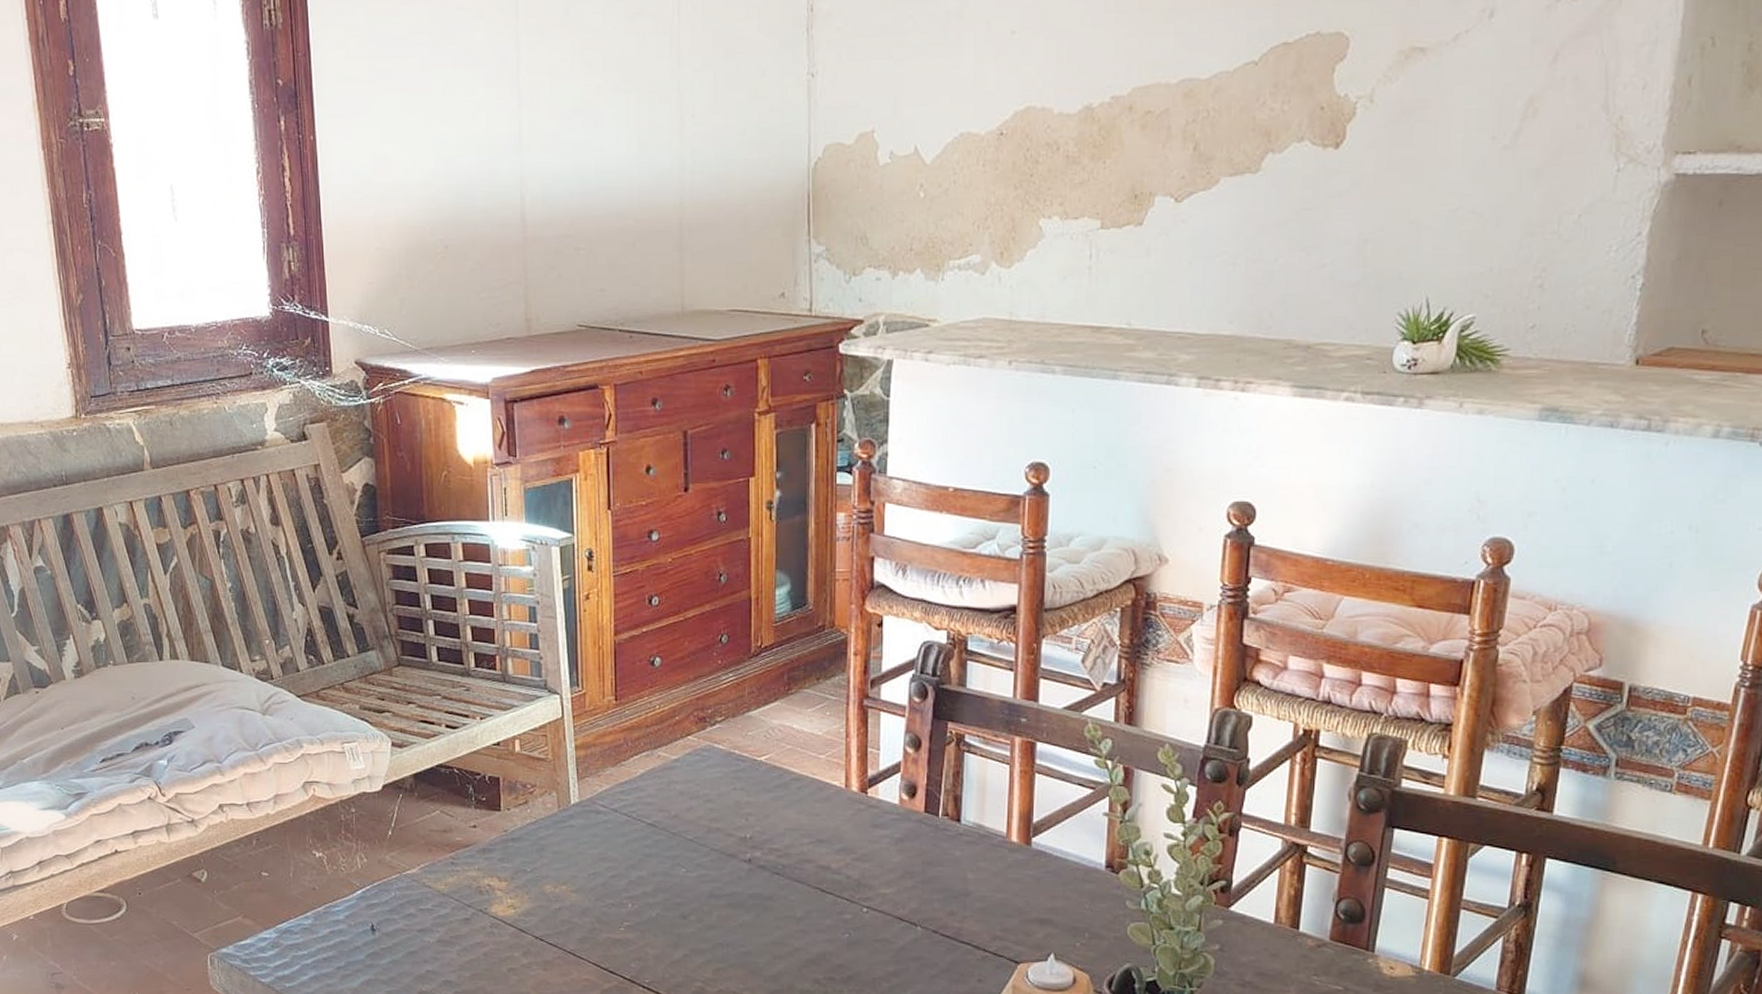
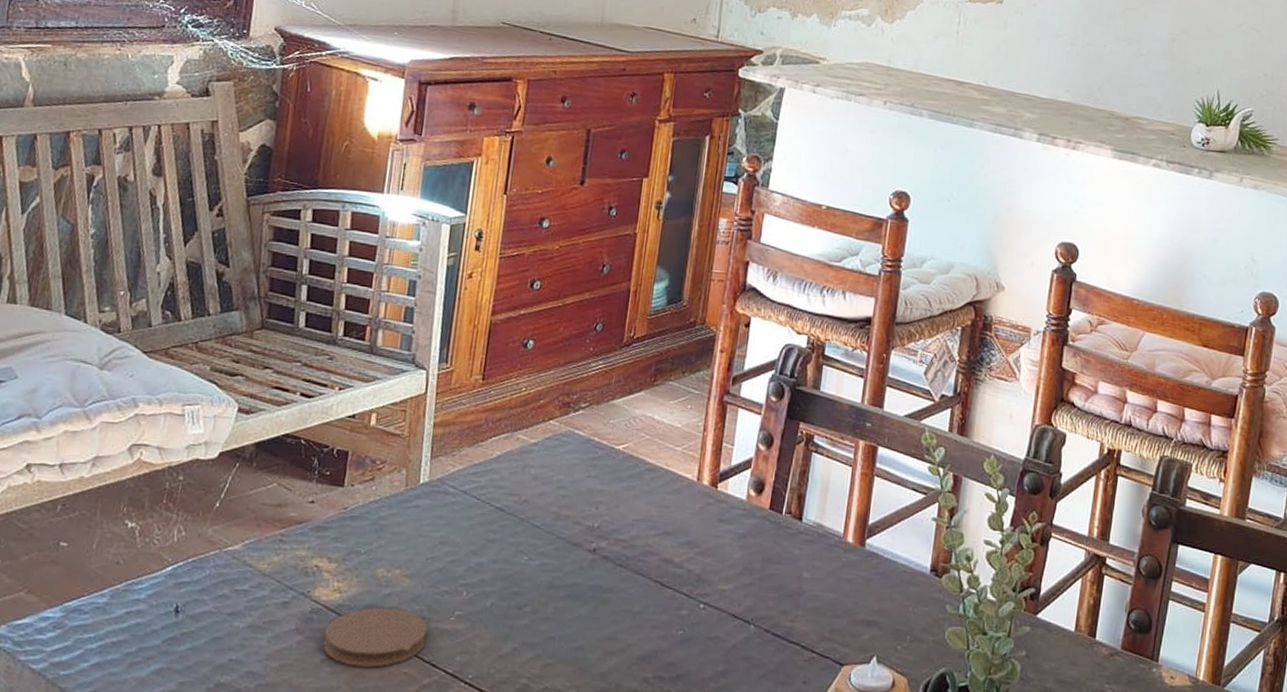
coaster: none [507,920,601,975] -> present [323,607,428,667]

